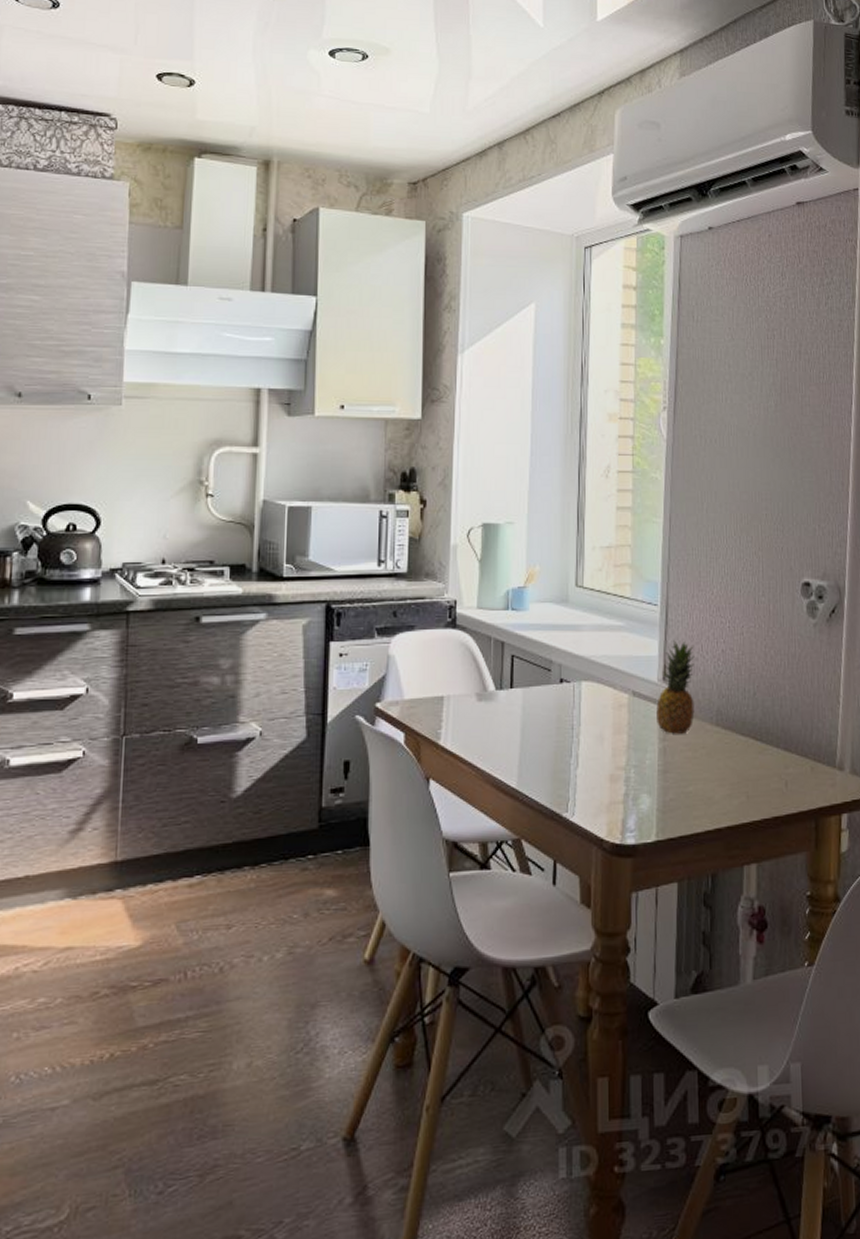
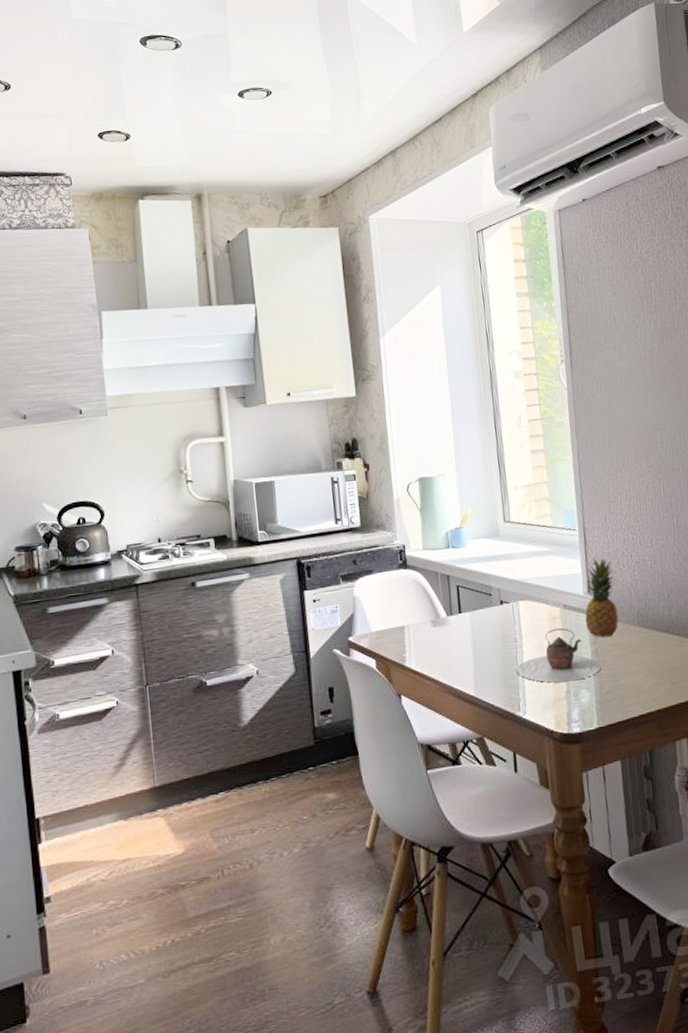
teapot: none [569,717,668,783] -> present [516,628,601,683]

